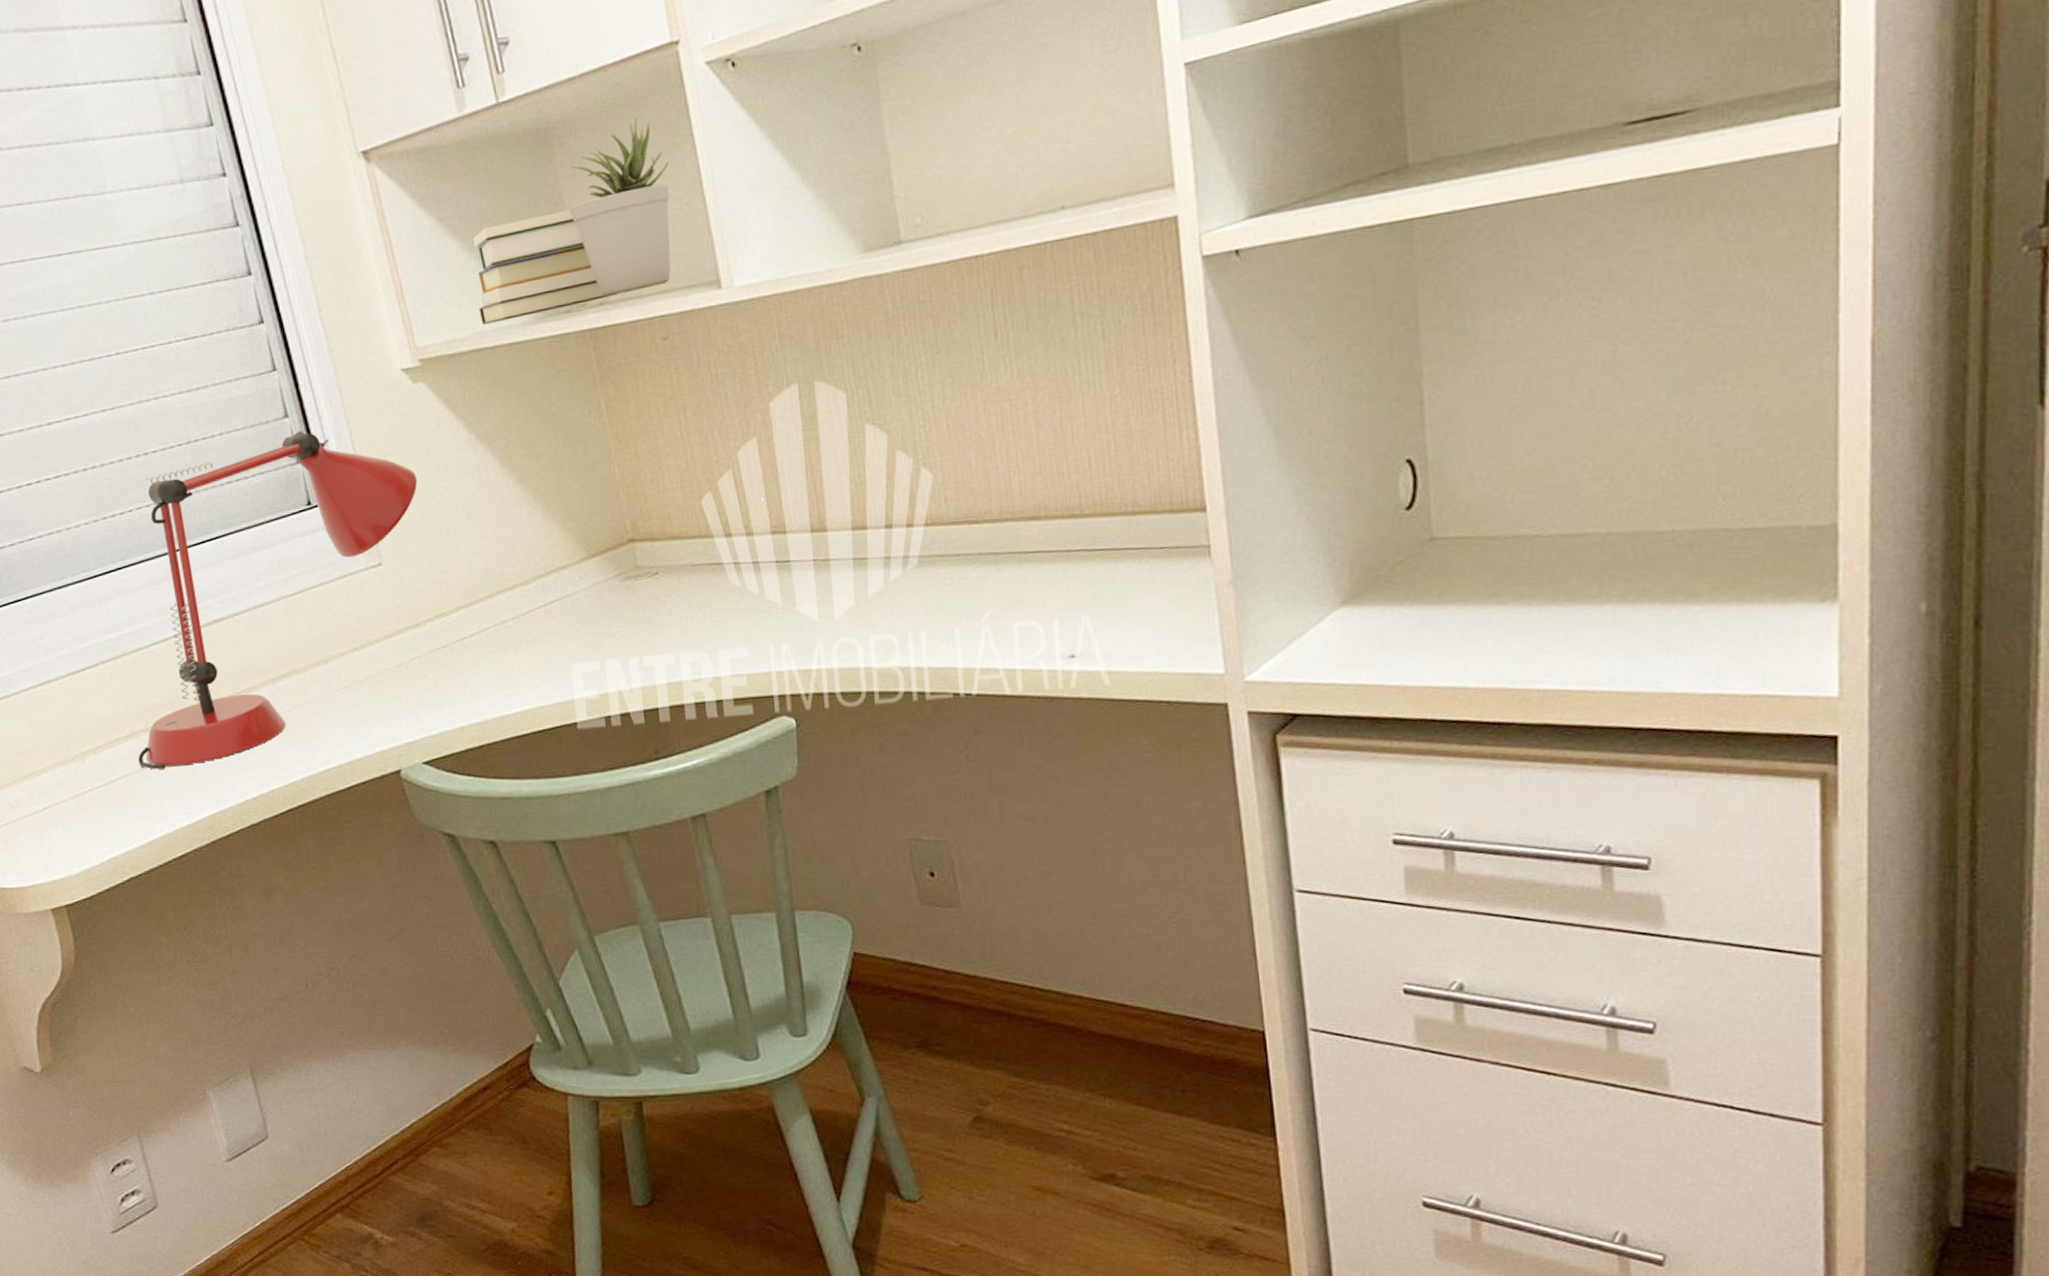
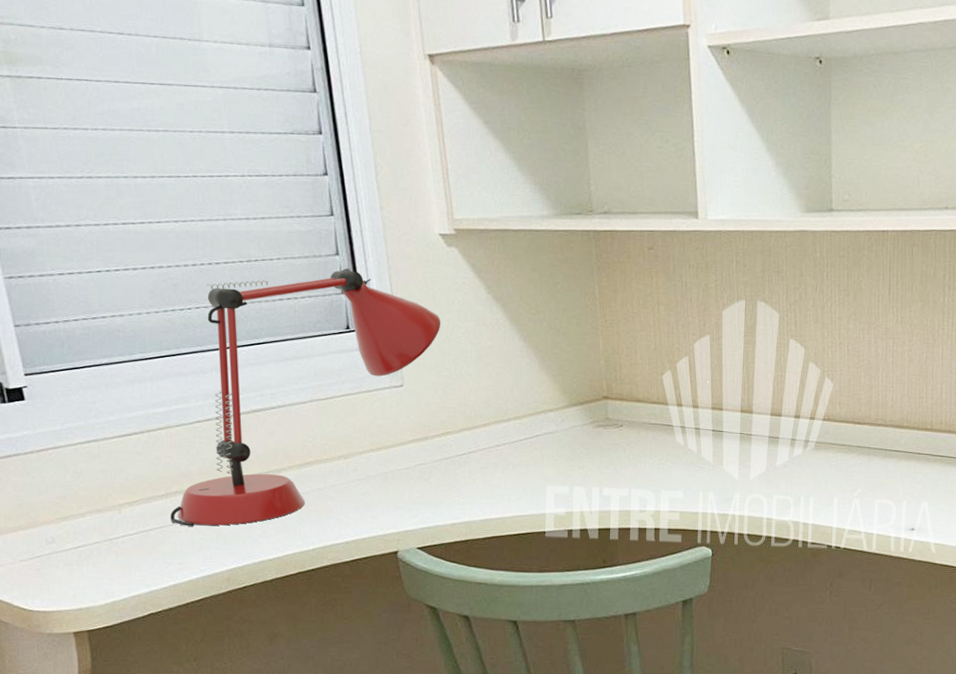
books: present [472,208,617,325] -> none [508,134,618,212]
potted plant: present [569,117,671,297] -> none [590,76,671,209]

